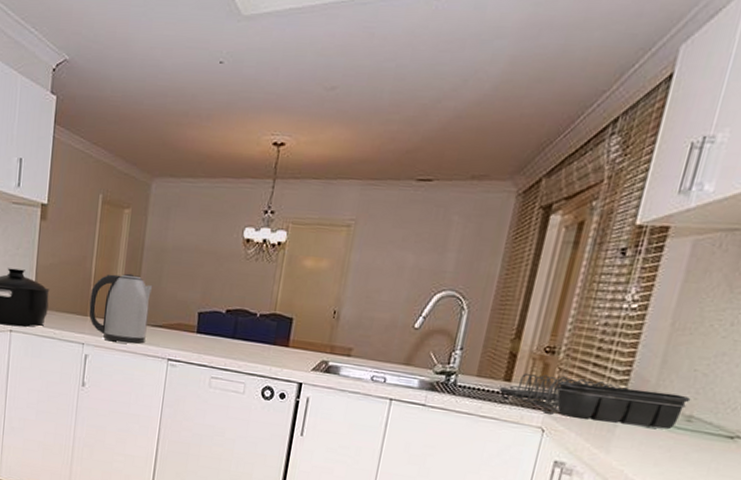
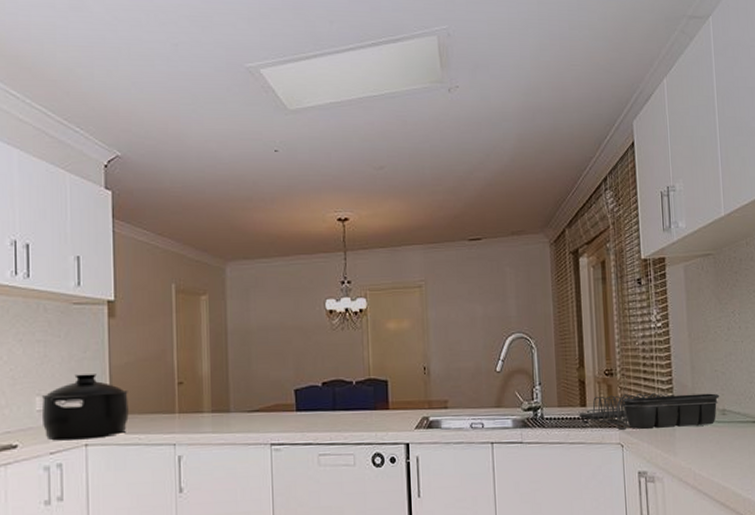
kettle: present [89,273,153,345] -> none [176,360,243,437]

